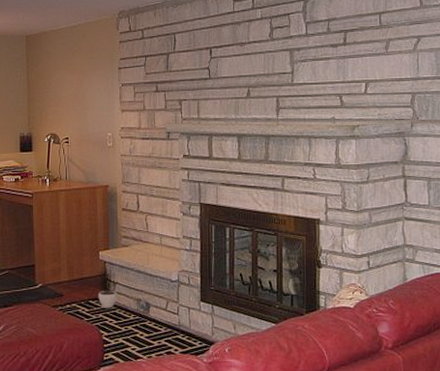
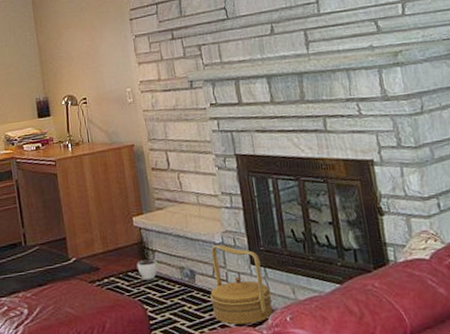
basket: none [160,281,215,352] -> present [209,244,273,325]

